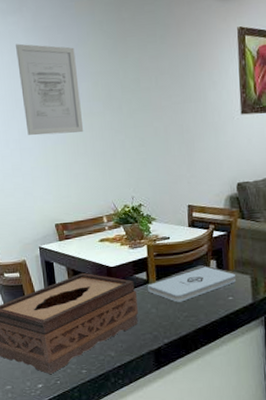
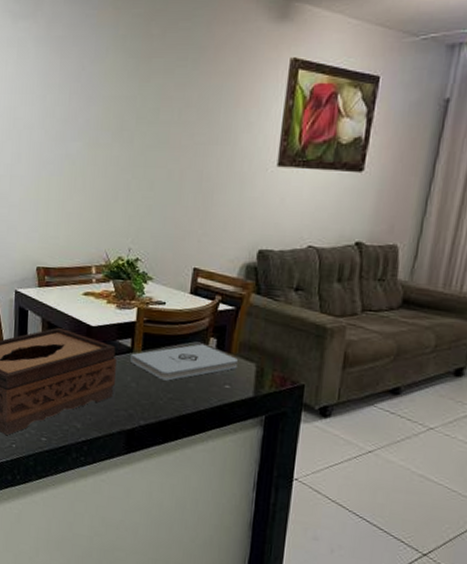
wall art: present [16,43,84,136] -> none [21,54,89,166]

